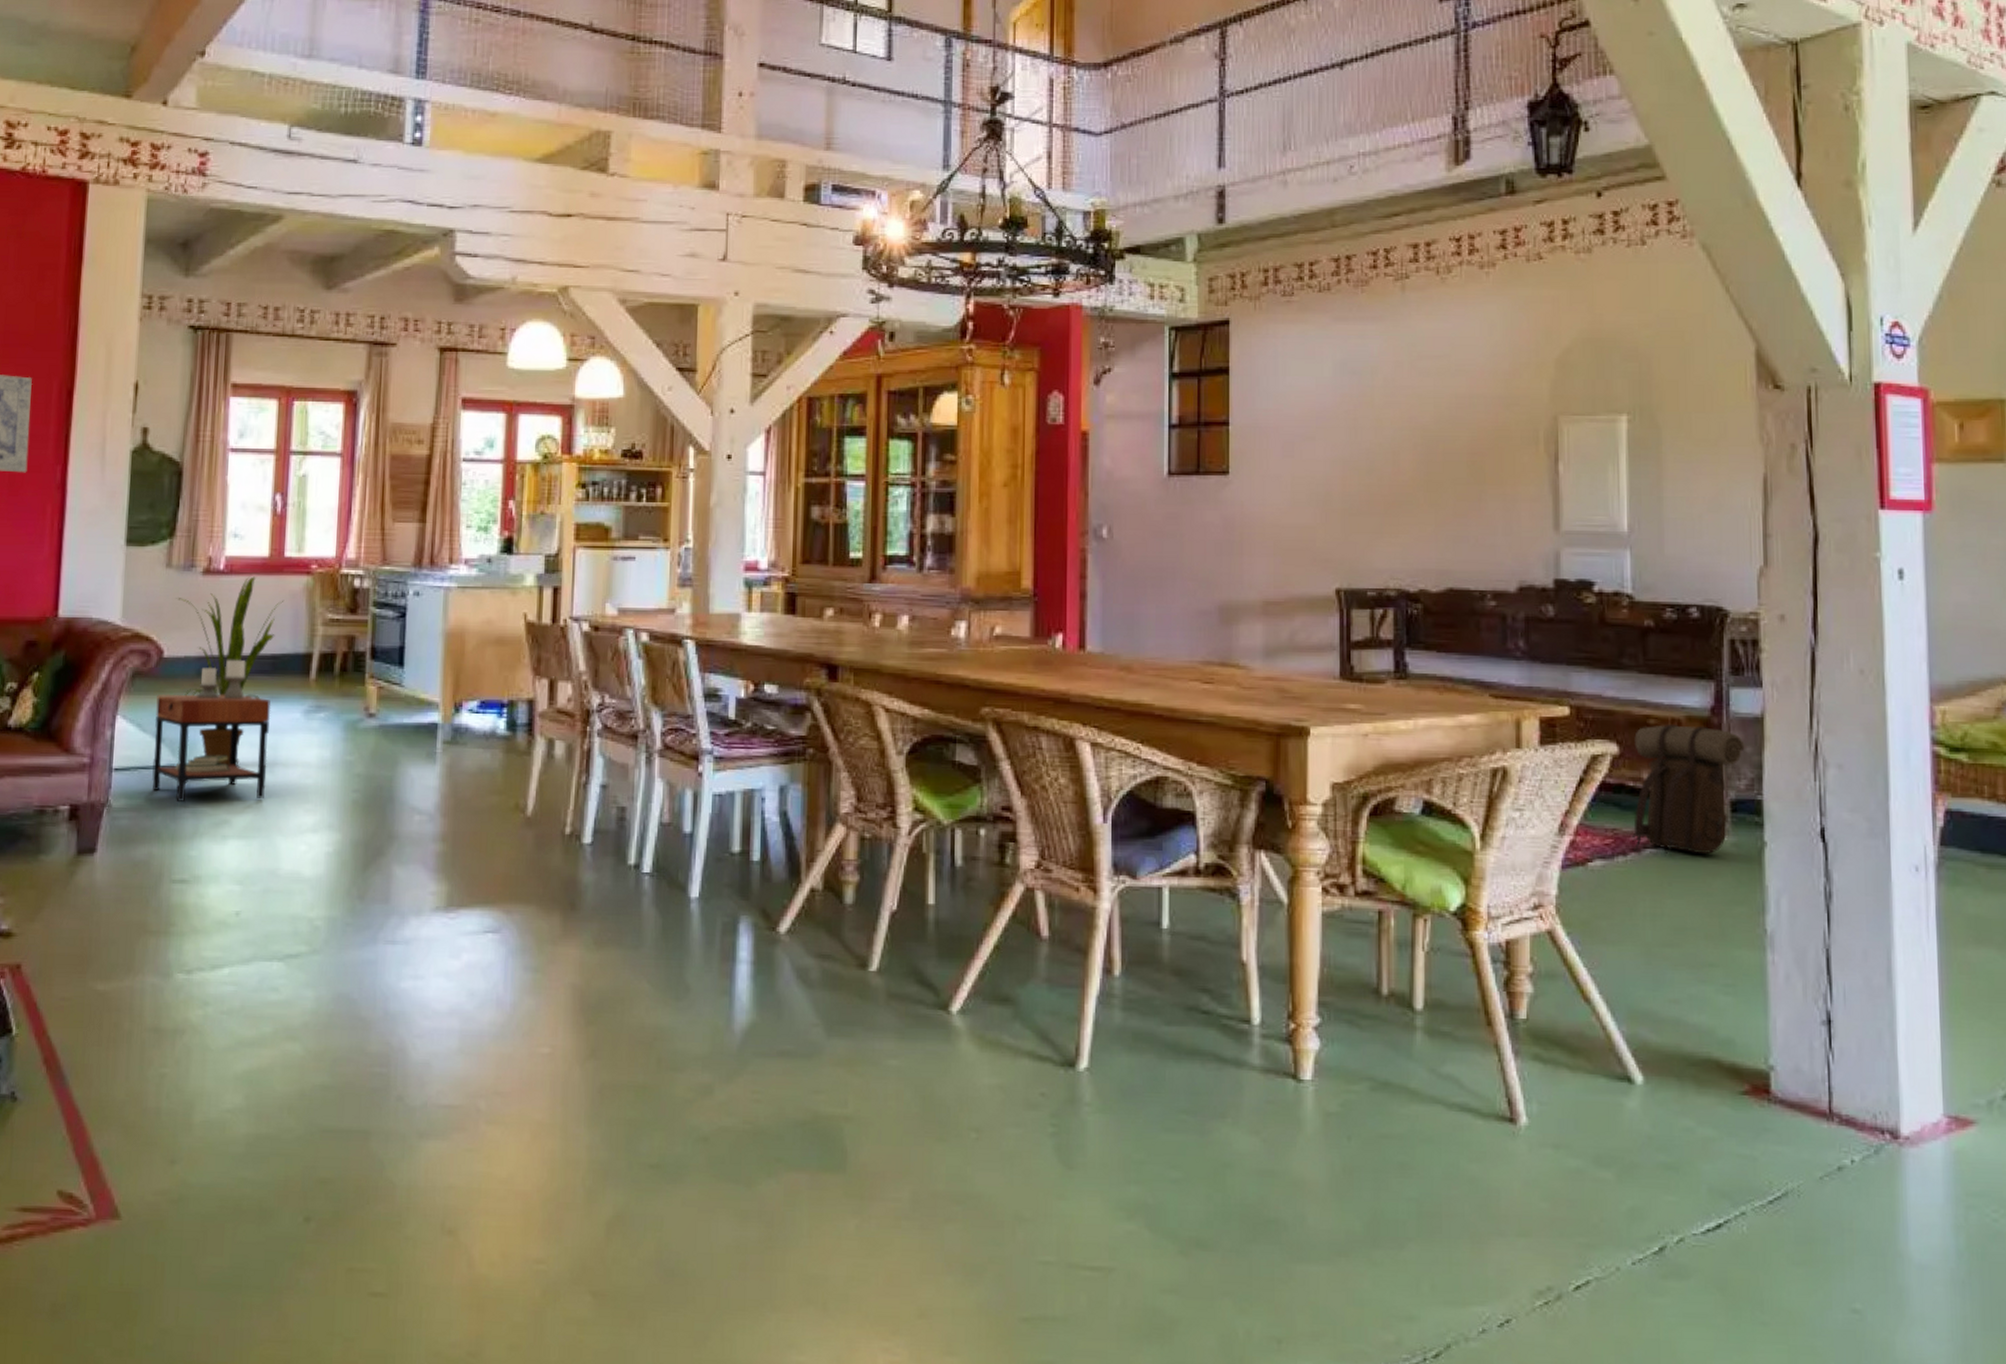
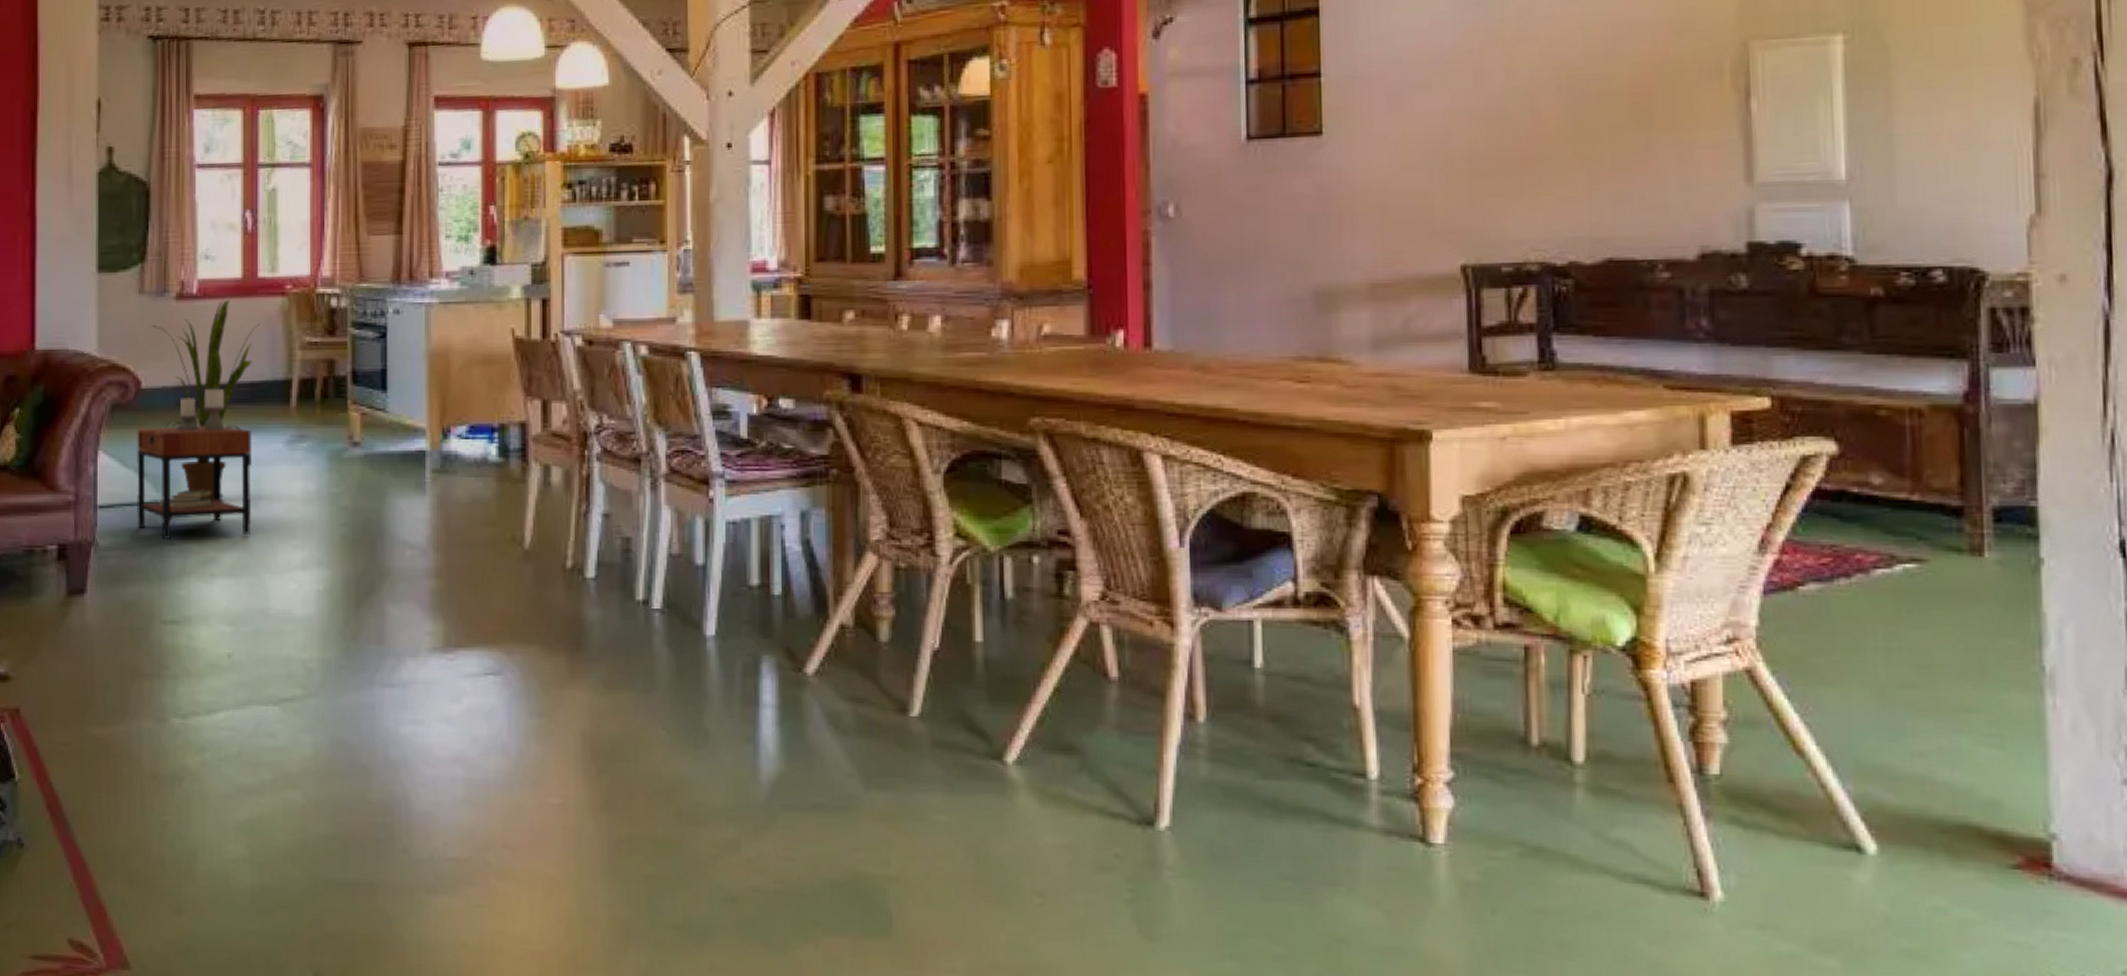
backpack: present [1631,725,1745,856] -> none [1856,416,2012,578]

